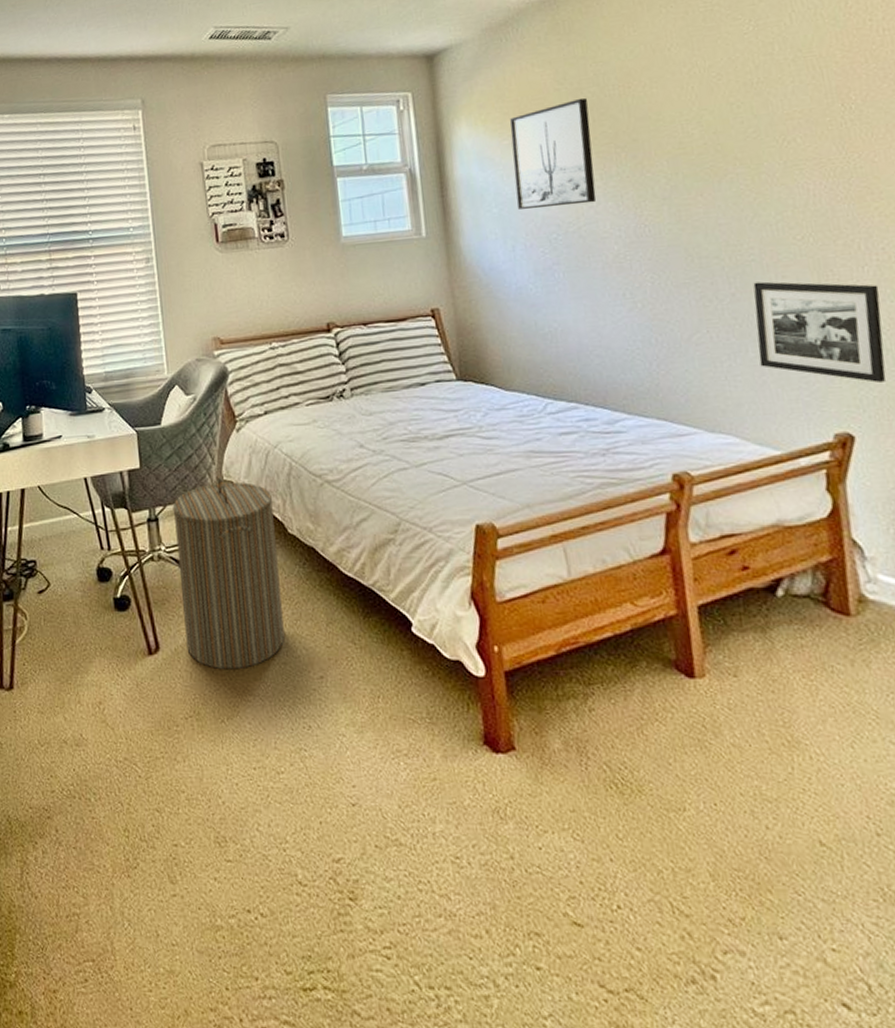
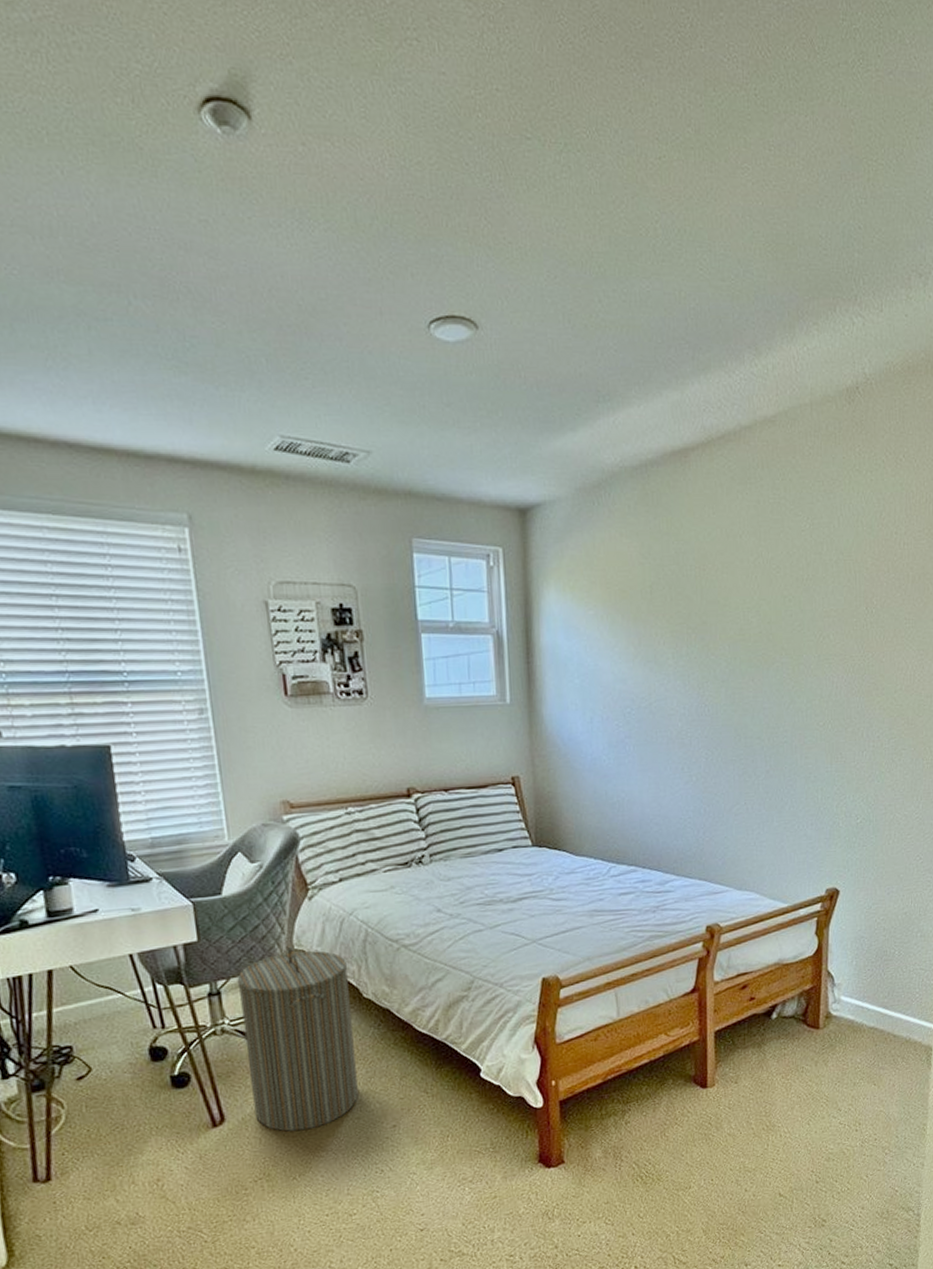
wall art: present [509,98,597,210] -> none [596,575,668,683]
picture frame: present [753,281,886,383] -> none [781,761,871,847]

